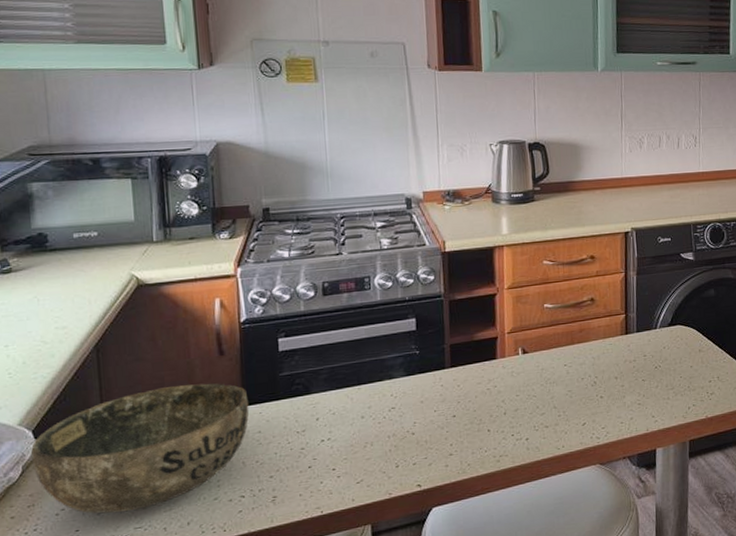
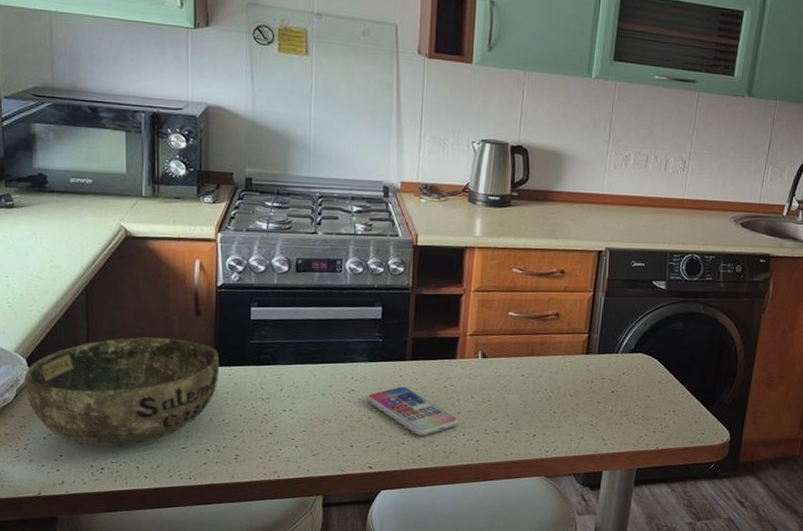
smartphone: none [408,395,506,444] -> present [366,386,459,436]

